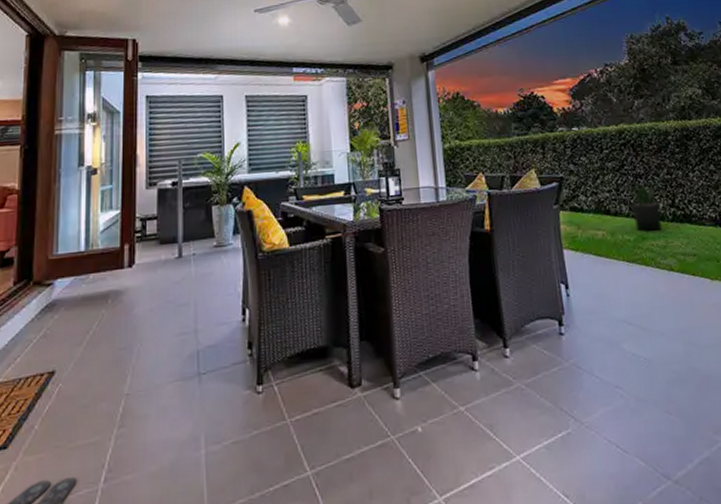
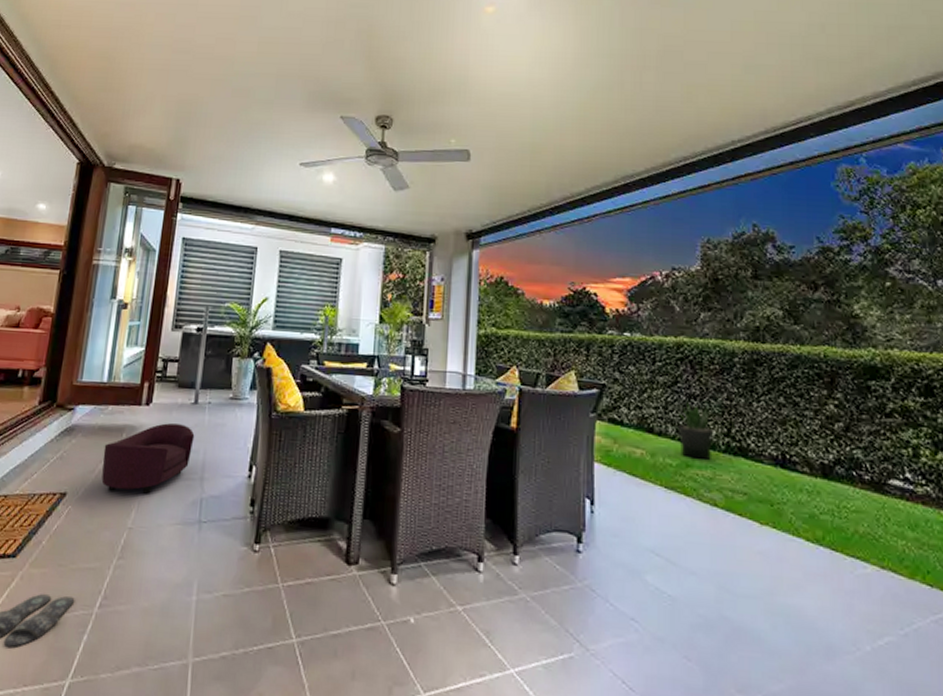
dog bed: none [89,280,183,361] -> present [101,423,195,494]

